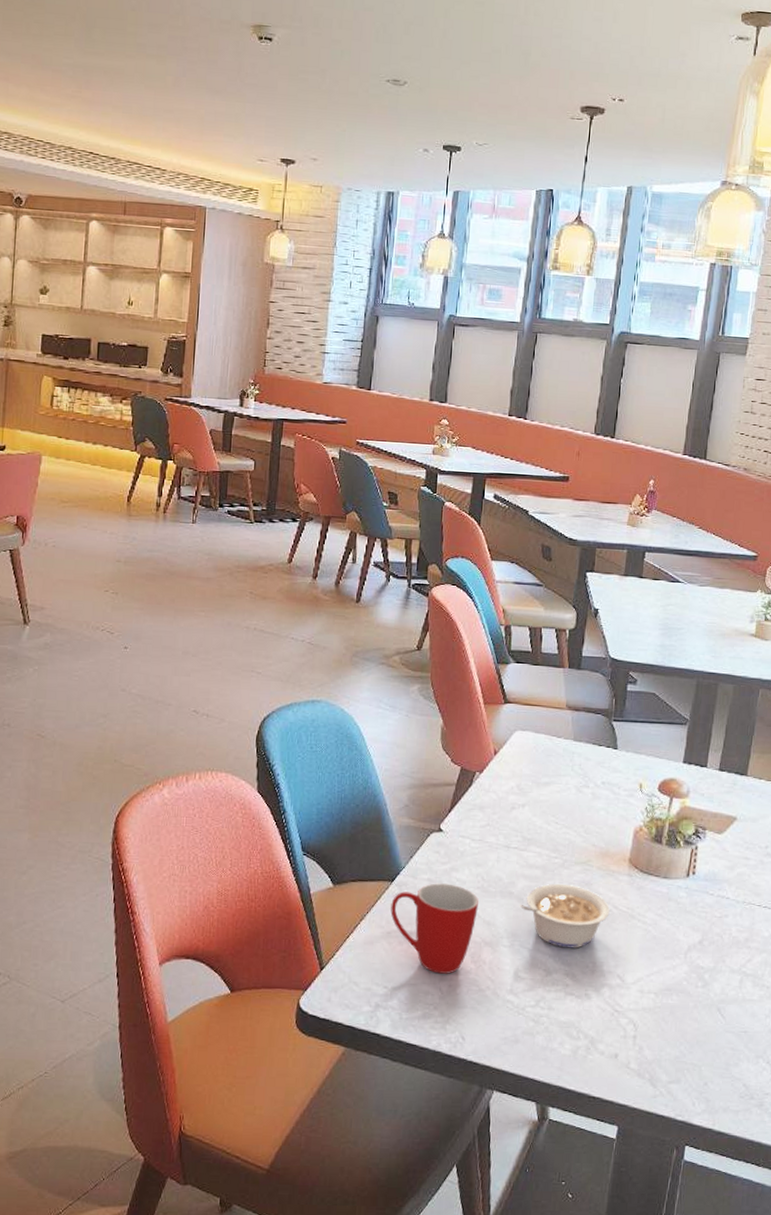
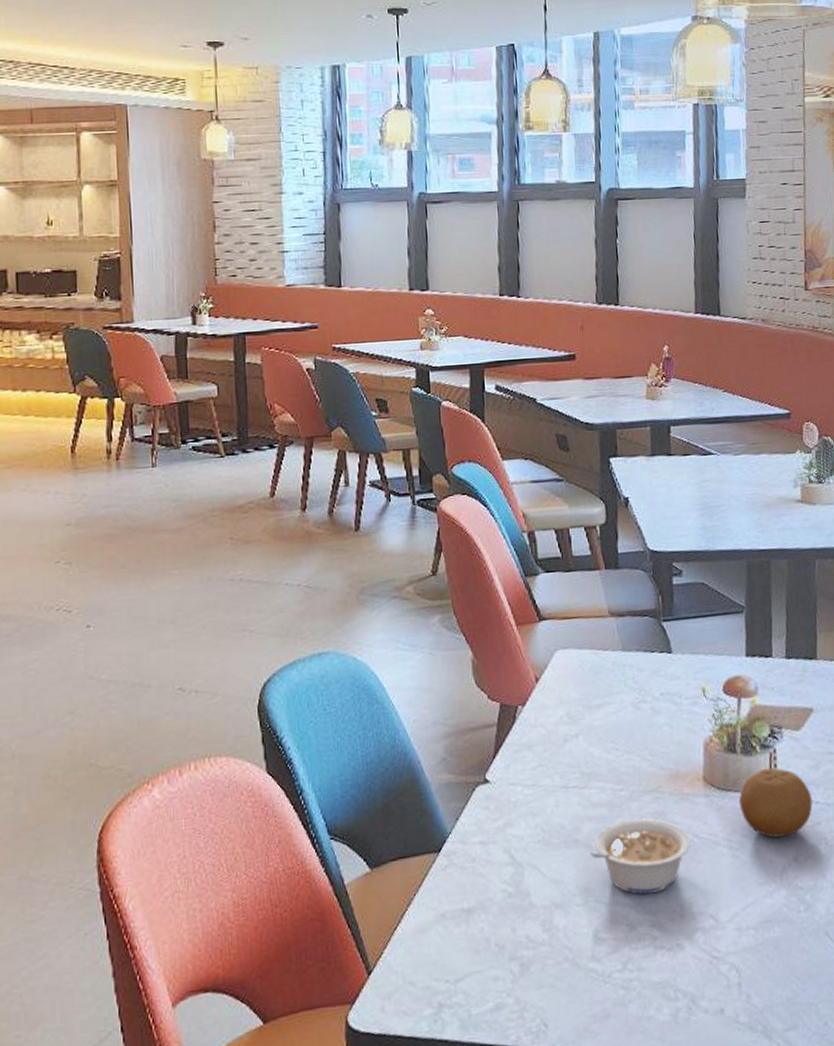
mug: present [390,883,479,974] -> none [441,842,542,953]
fruit: none [658,861,724,922] -> present [739,767,813,838]

